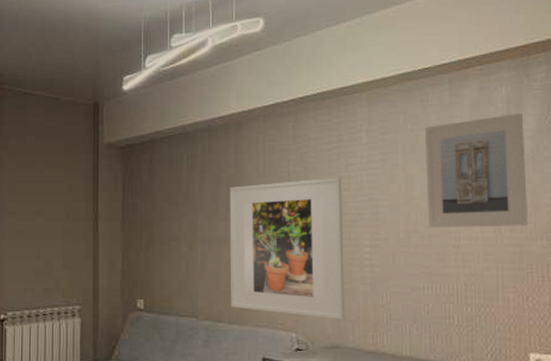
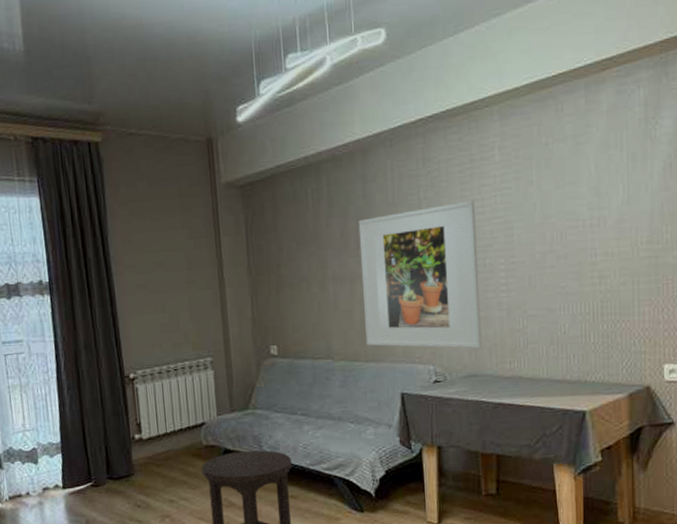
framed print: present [425,113,528,228] -> none [560,116,664,247]

